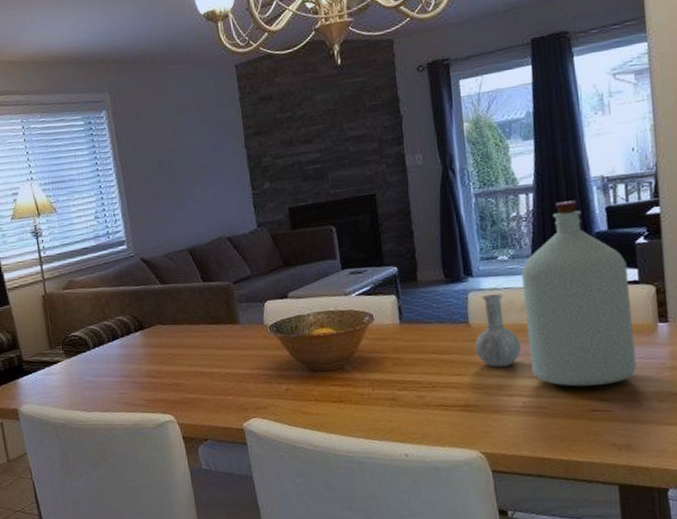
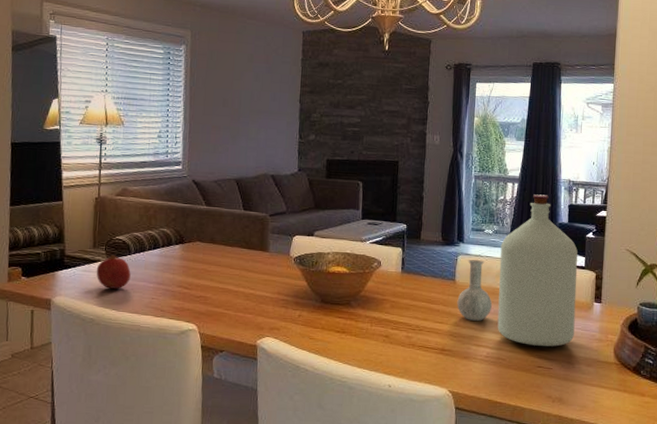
fruit: none [57,353,95,390] -> present [96,254,131,289]

